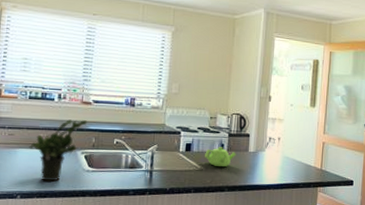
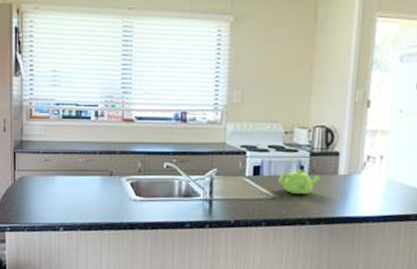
potted plant: present [29,119,88,182] -> none [67,141,131,213]

